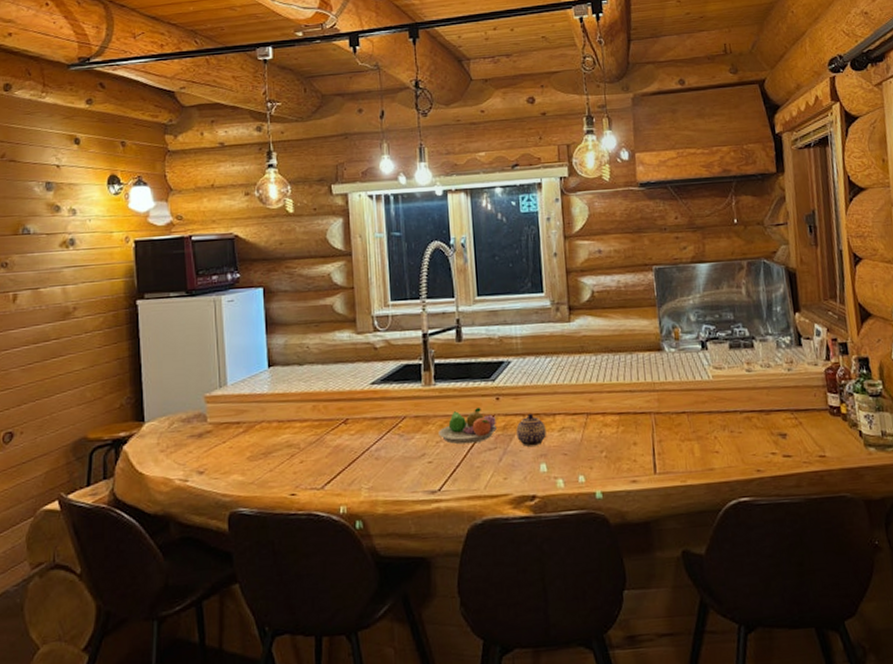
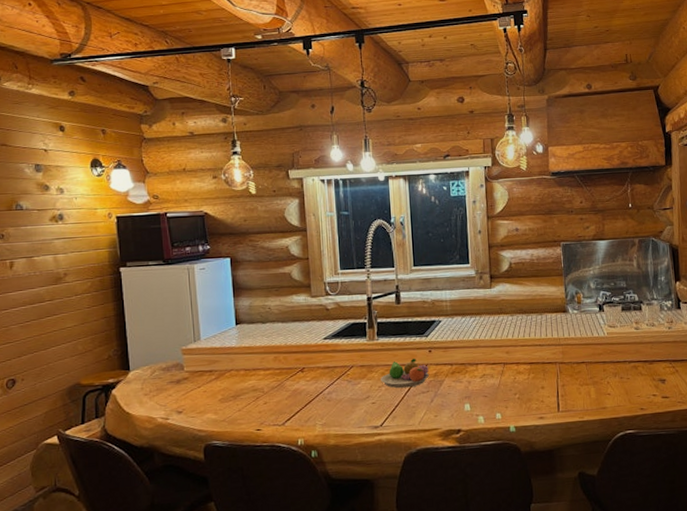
teapot: present [516,414,546,447] -> none [445,364,470,390]

